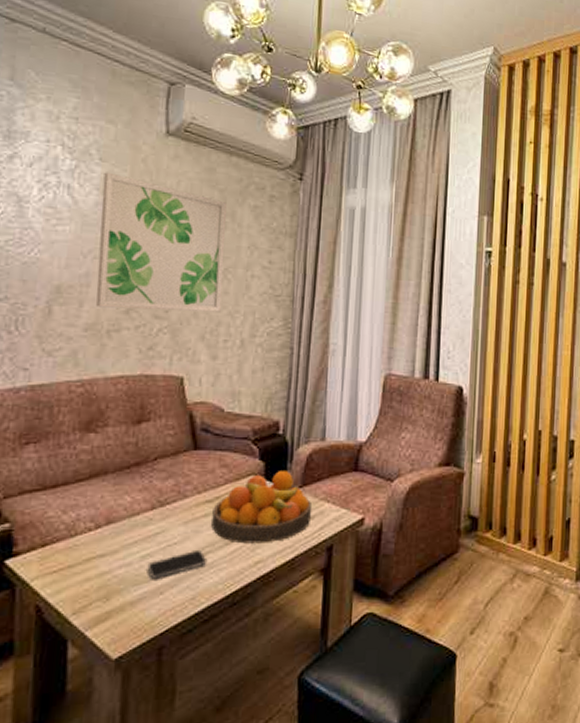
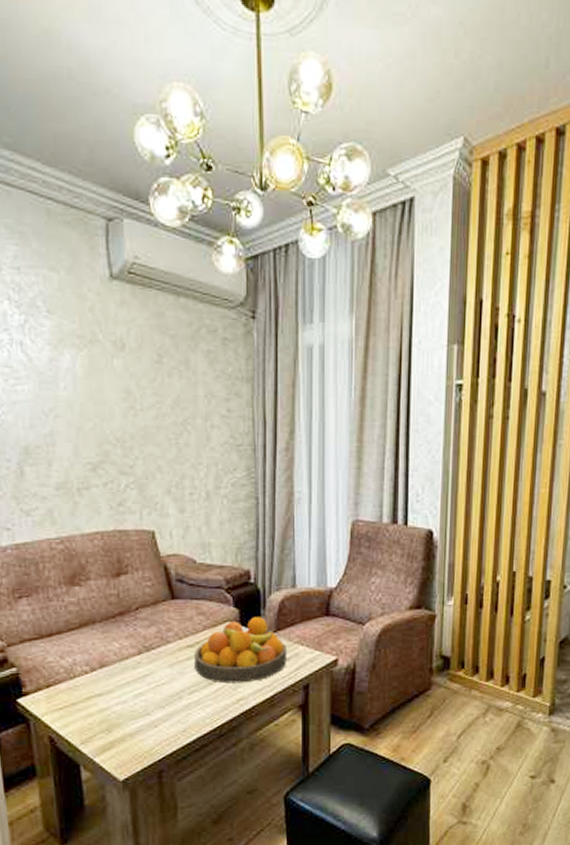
wall art: present [96,172,227,312] -> none [53,325,184,466]
smartphone: present [147,549,208,579] -> none [141,689,194,714]

